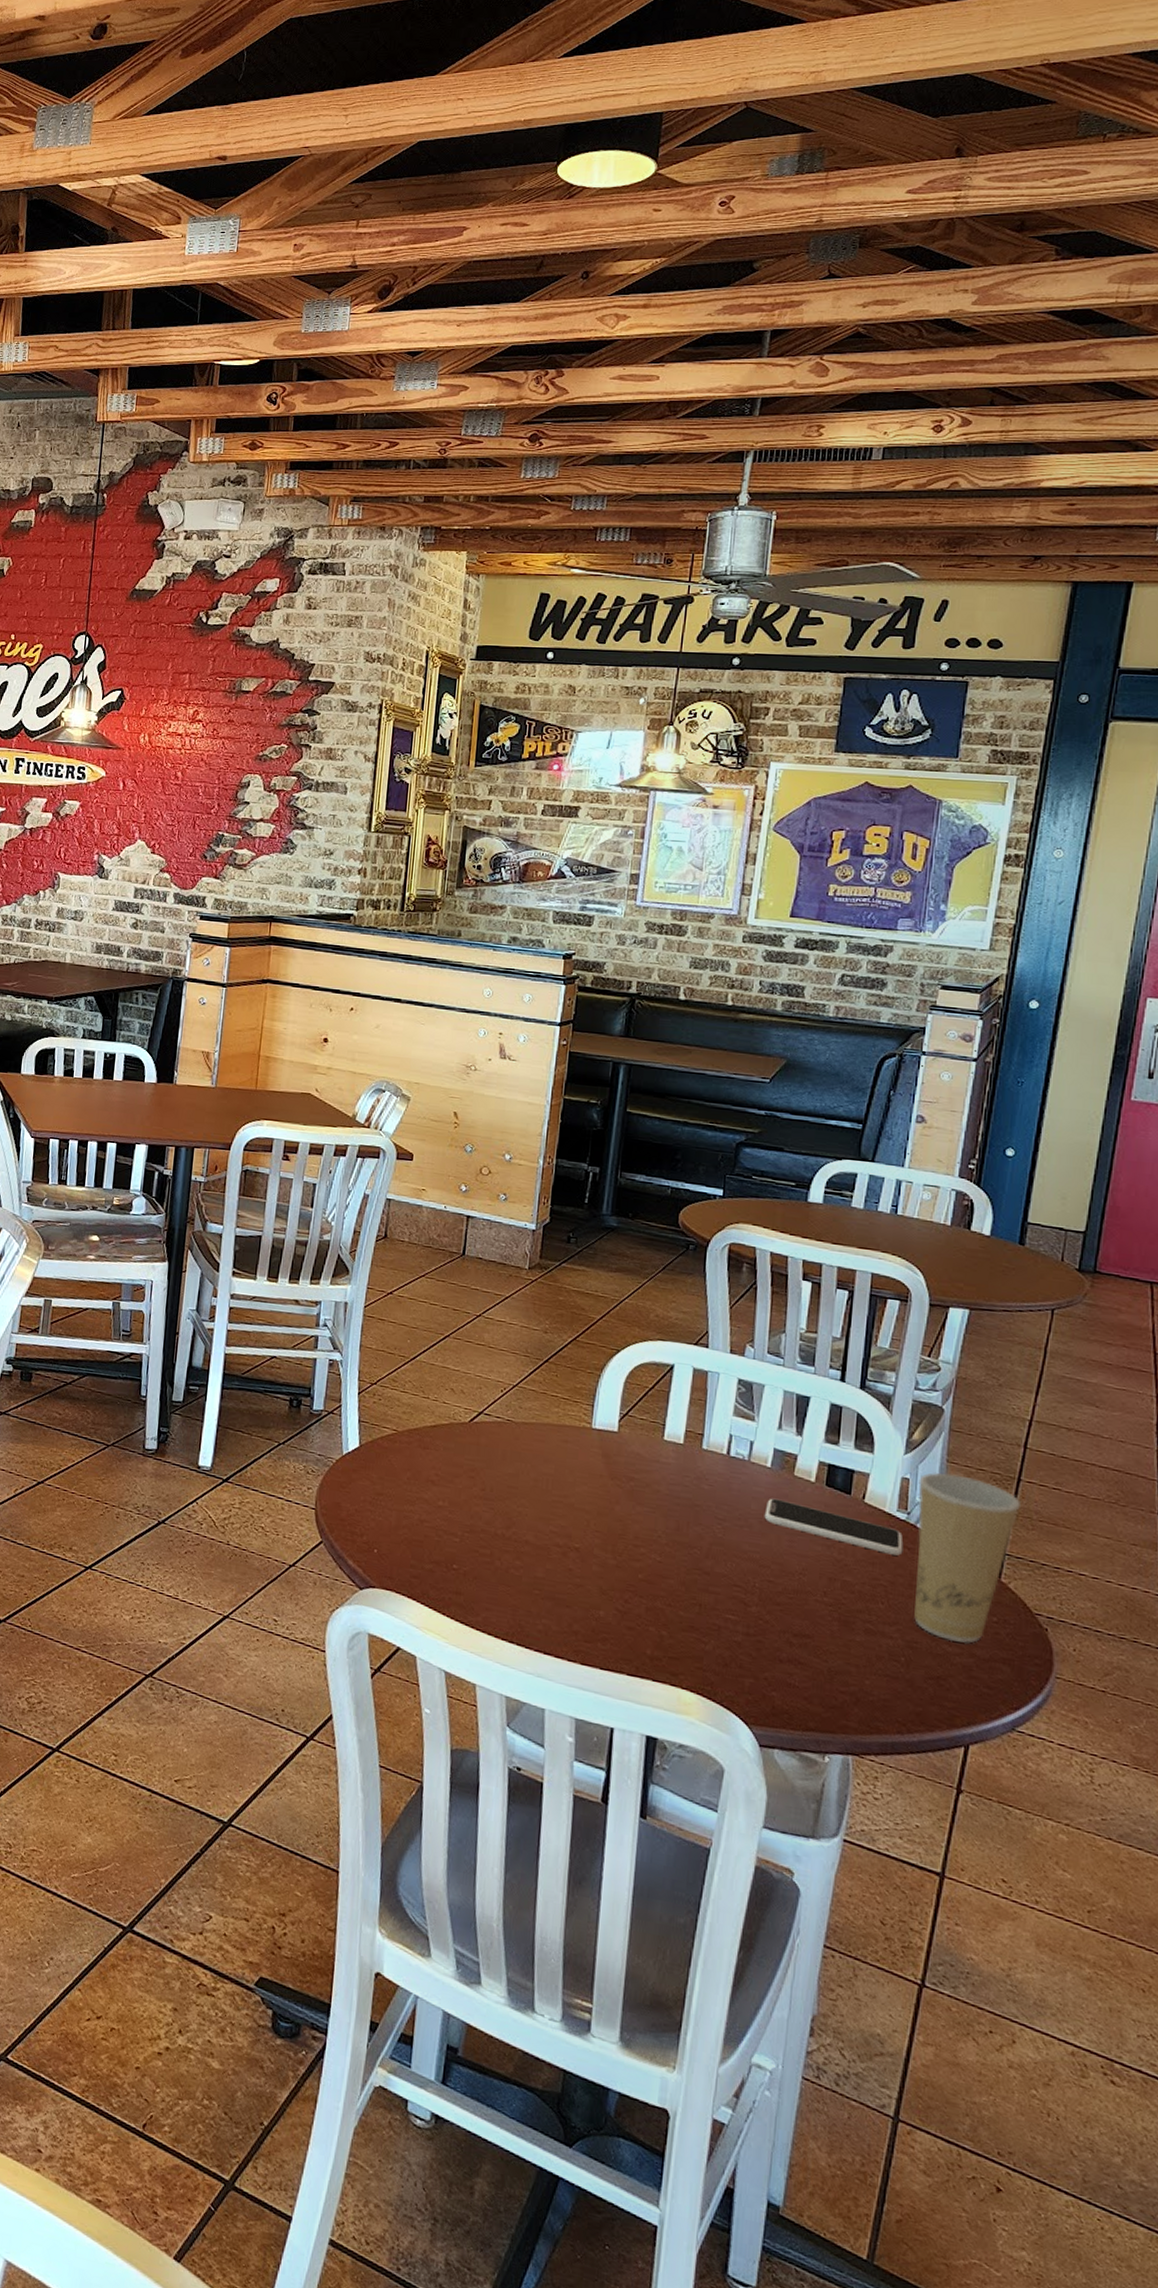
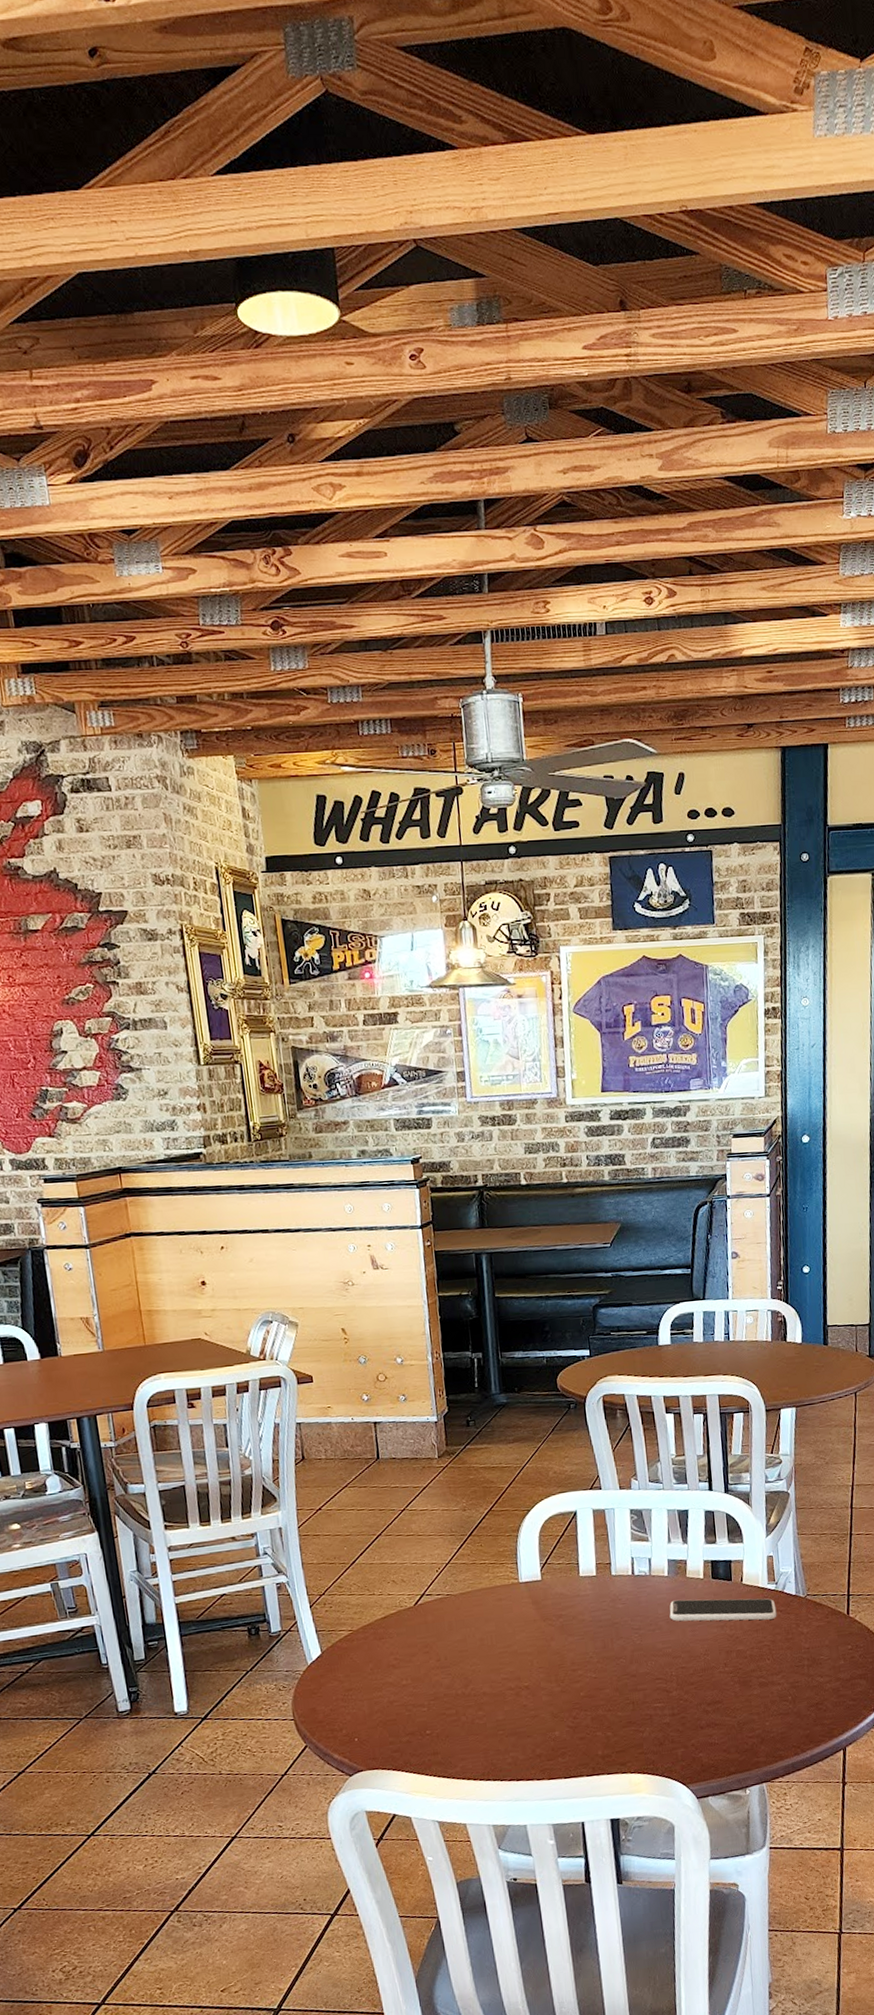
paper cup: present [914,1472,1020,1644] -> none [780,1542,855,1674]

